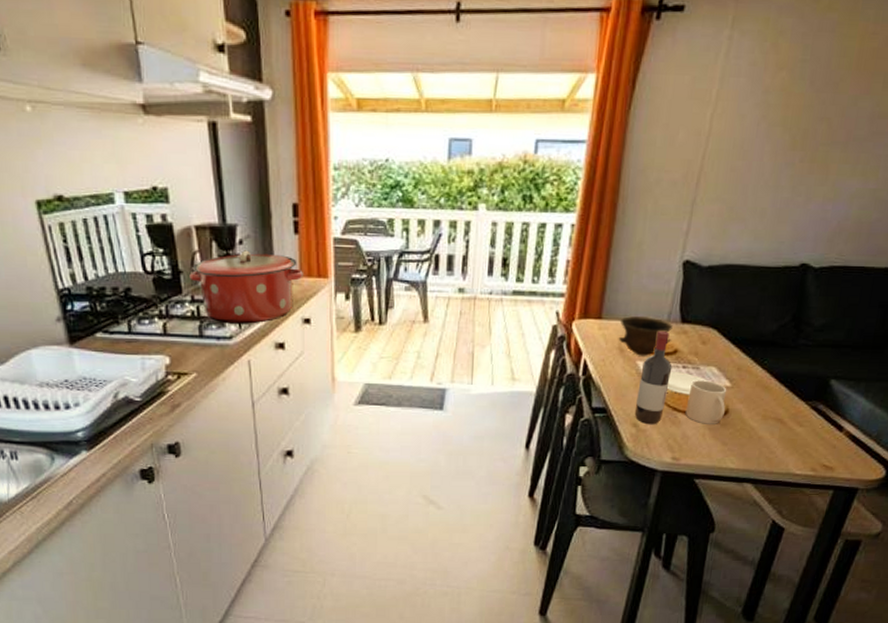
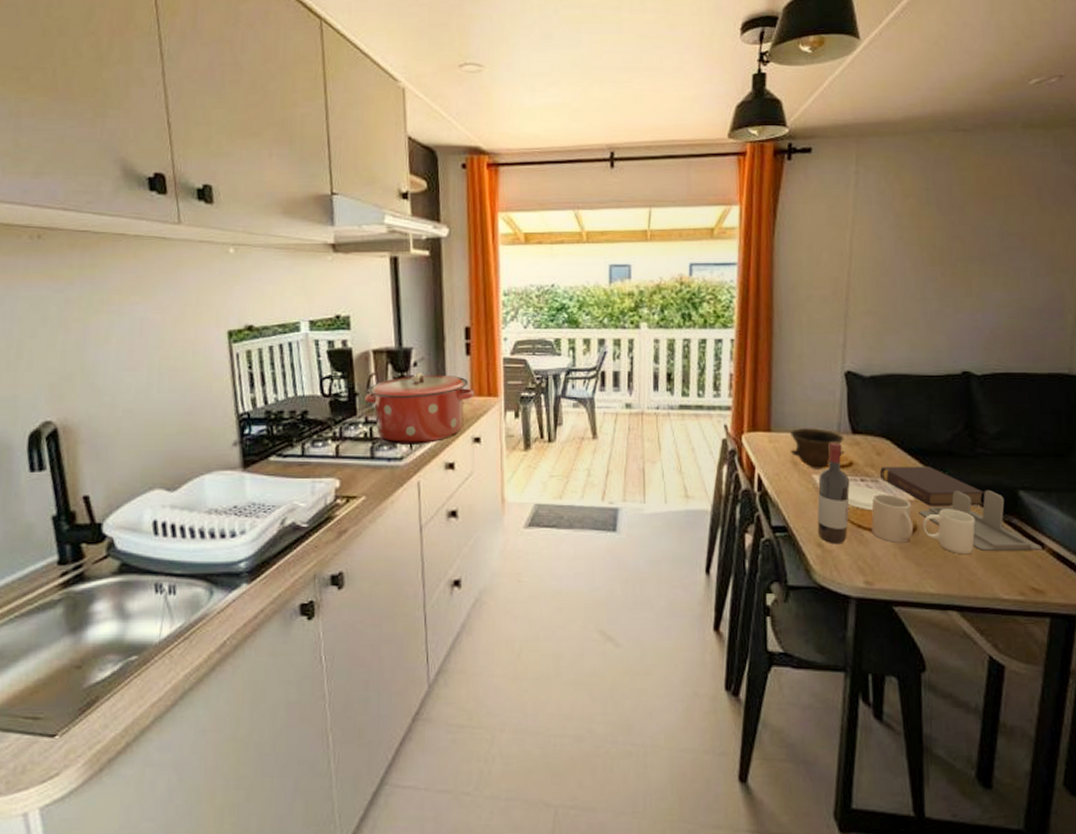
book: none [702,354,798,393] -> present [880,466,984,506]
napkin holder: none [732,378,841,433] -> present [918,489,1043,551]
cup: none [733,395,784,436] -> present [922,509,976,555]

